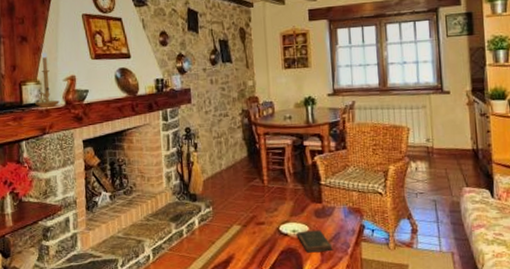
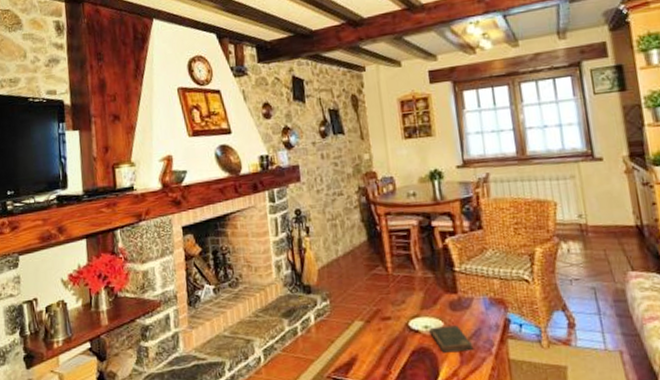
candle holder: present [35,52,59,108] -> none [130,131,155,192]

